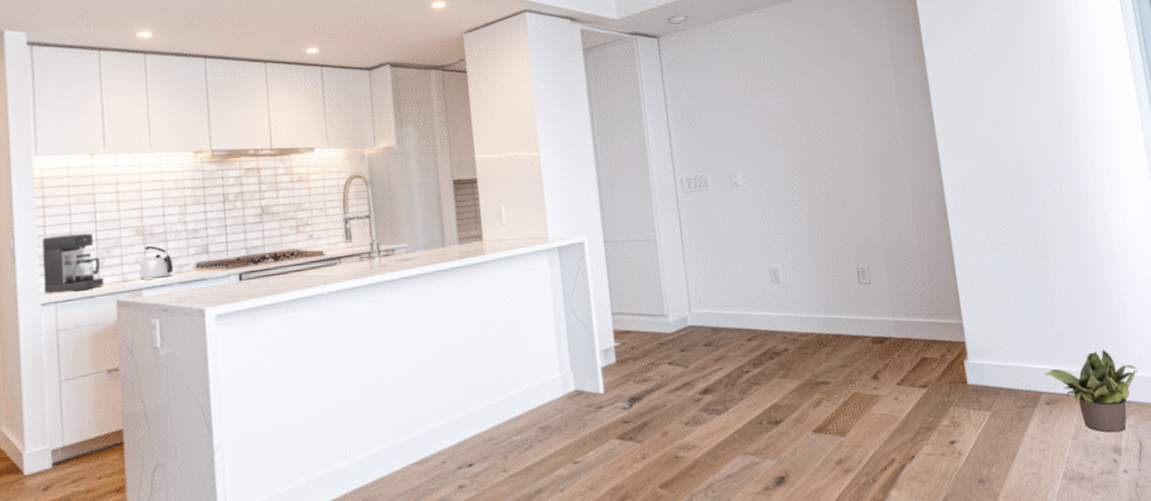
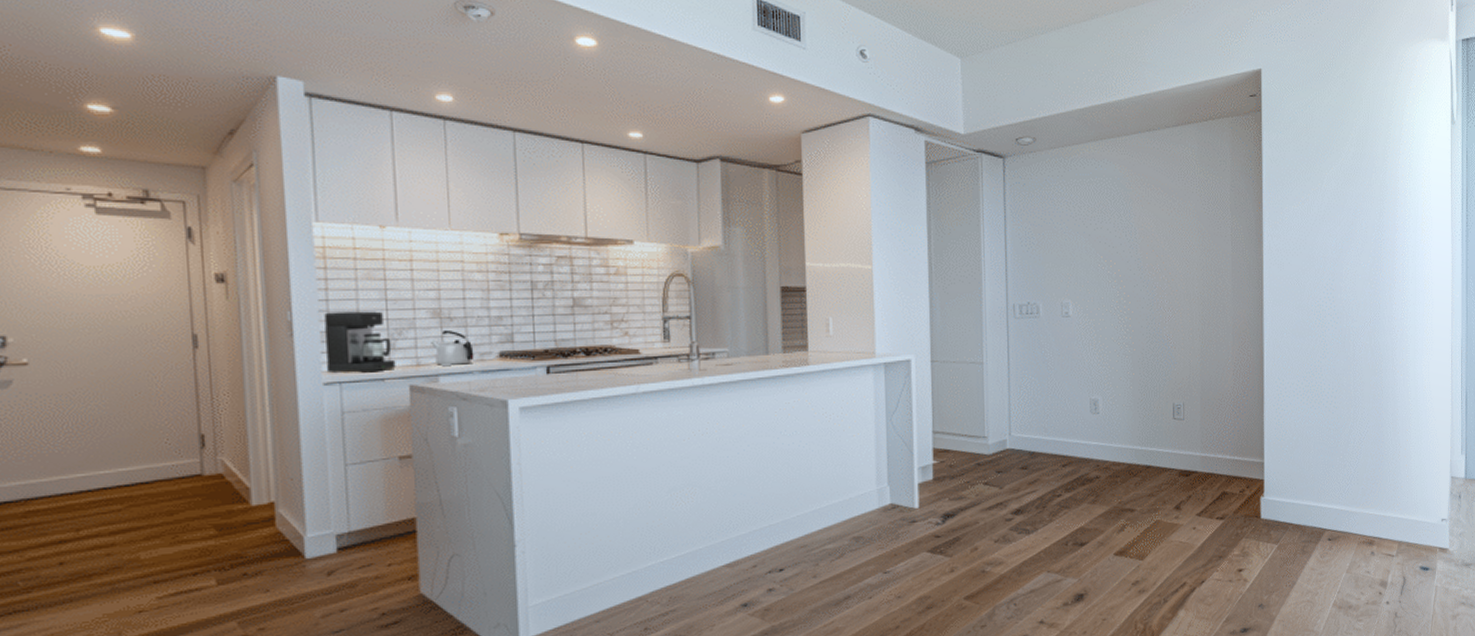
potted plant: present [1045,349,1138,433] -> none [1331,494,1412,569]

